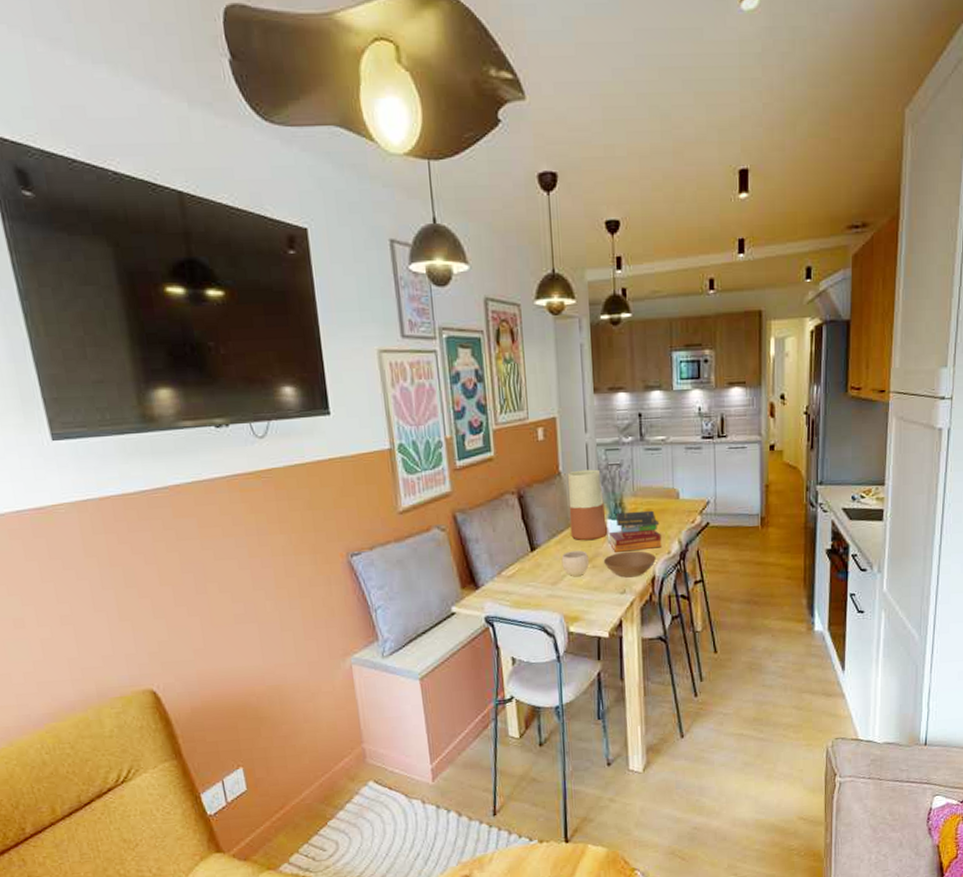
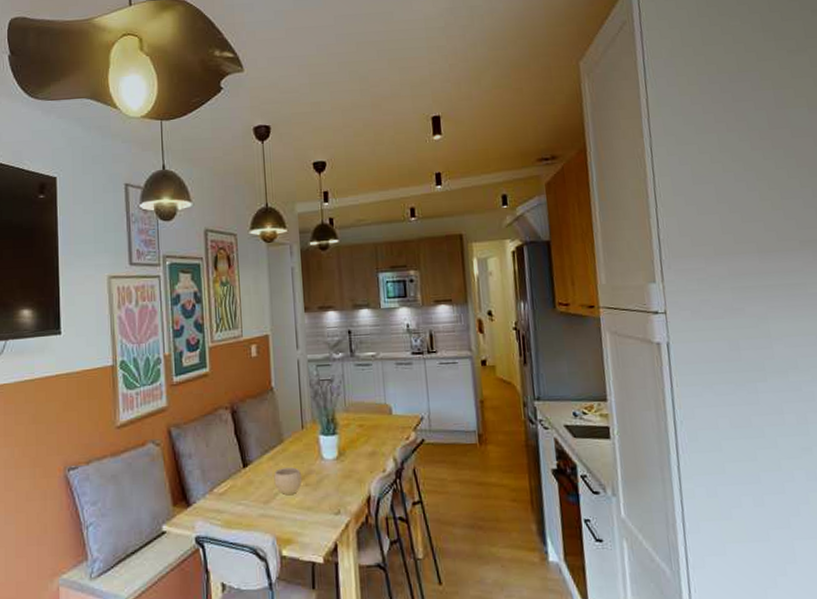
vase: present [567,469,607,541] -> none [279,384,320,458]
bowl: present [603,551,656,578] -> none [316,468,371,497]
books: present [608,510,662,552] -> none [321,426,376,470]

